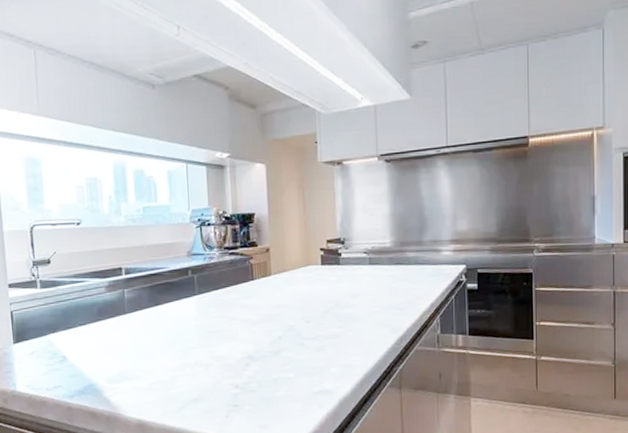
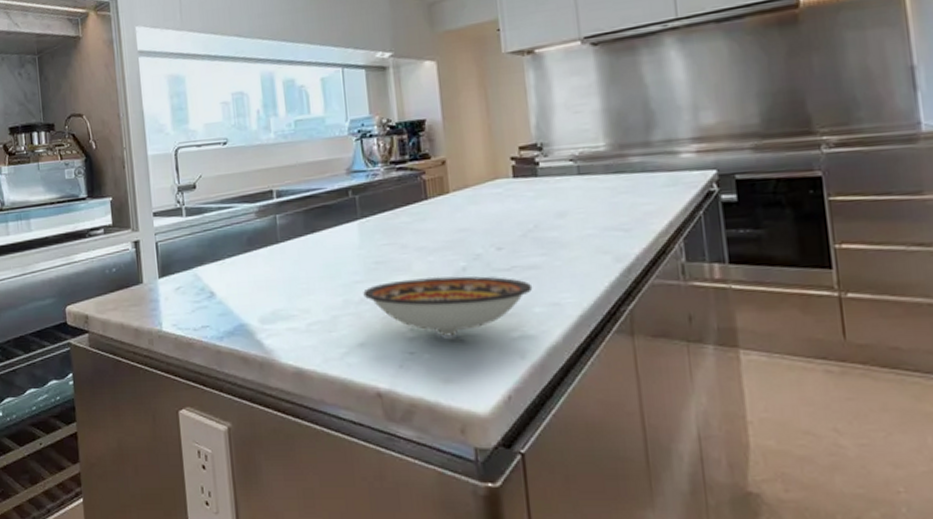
bowl: none [198,343,332,392] -> present [363,276,533,337]

